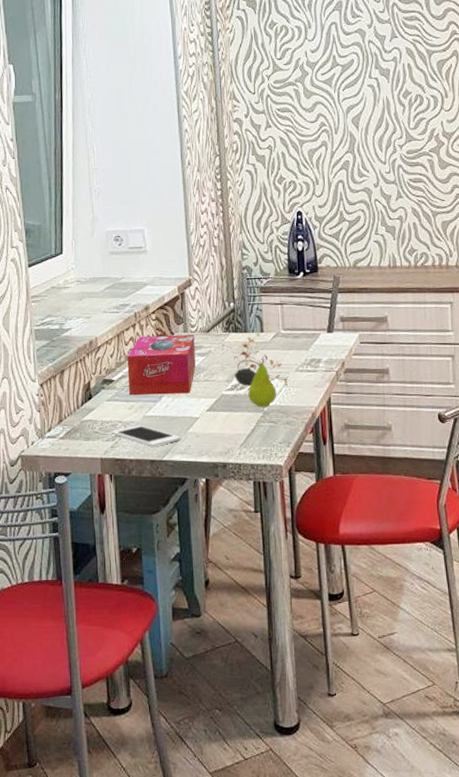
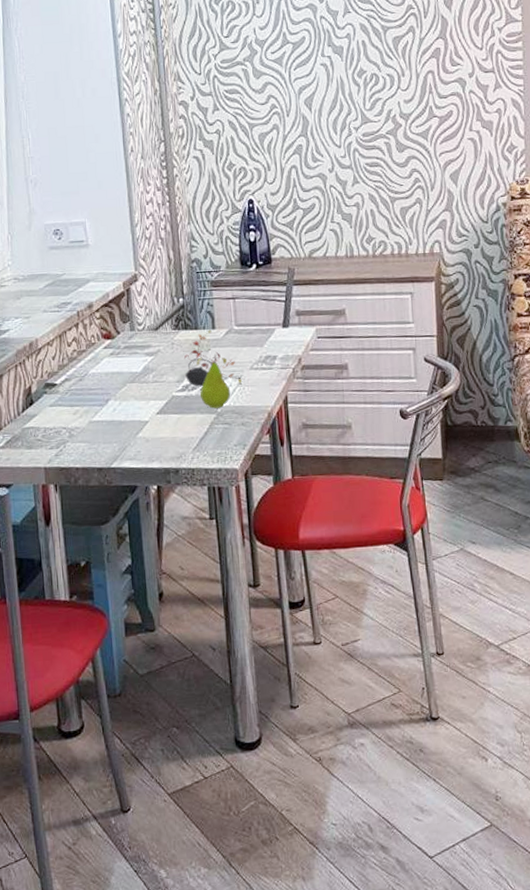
cell phone: present [111,425,180,447] -> none [55,431,129,453]
tissue box: present [127,334,196,396] -> none [70,333,144,400]

